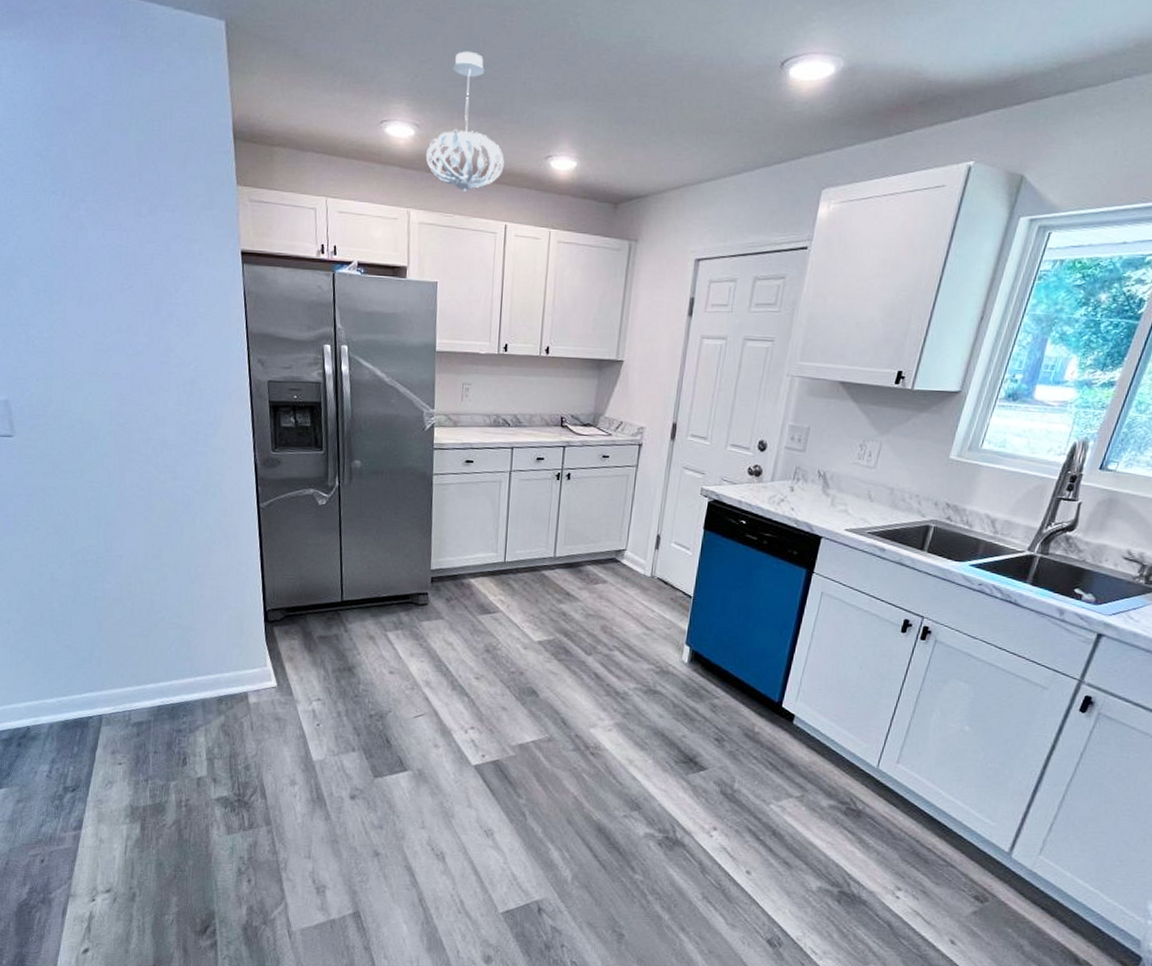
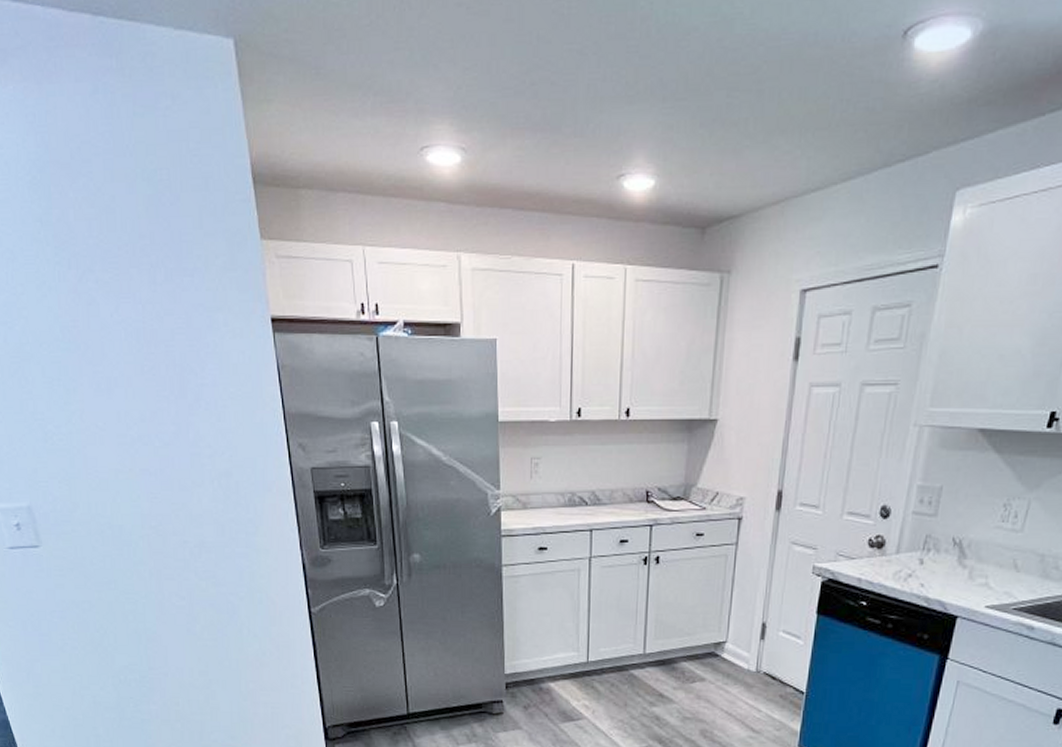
pendant light: present [425,51,504,192] -> none [475,50,568,228]

